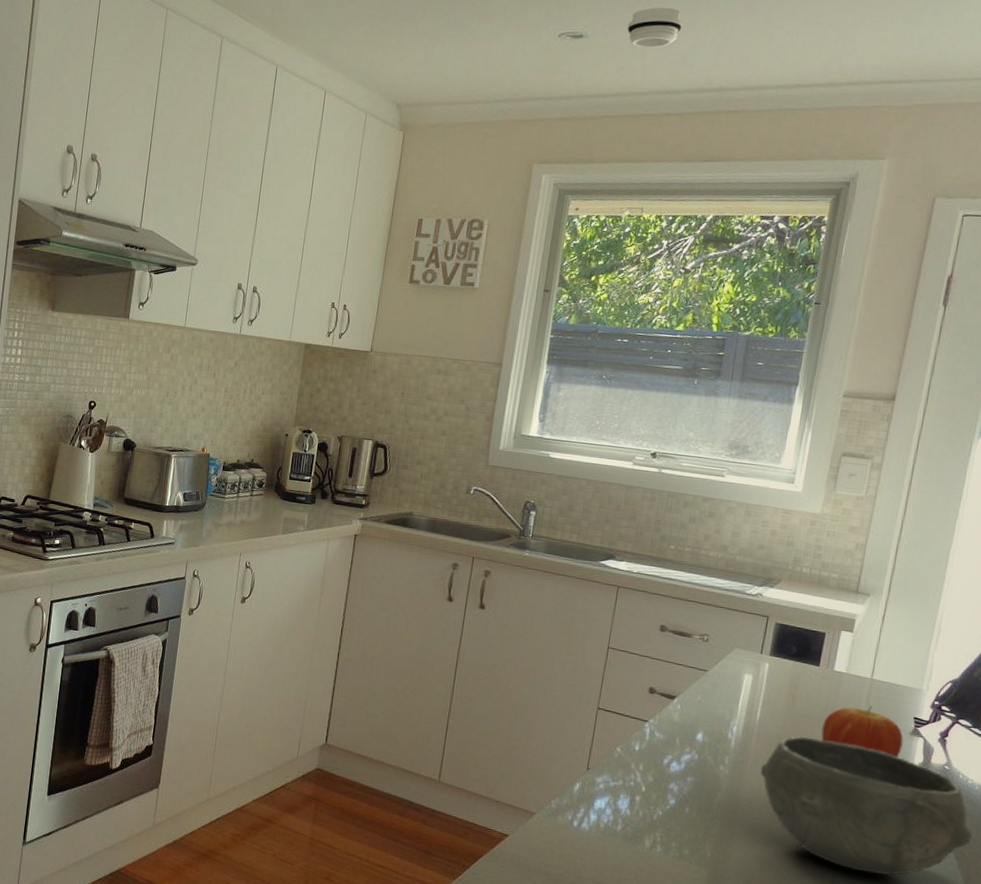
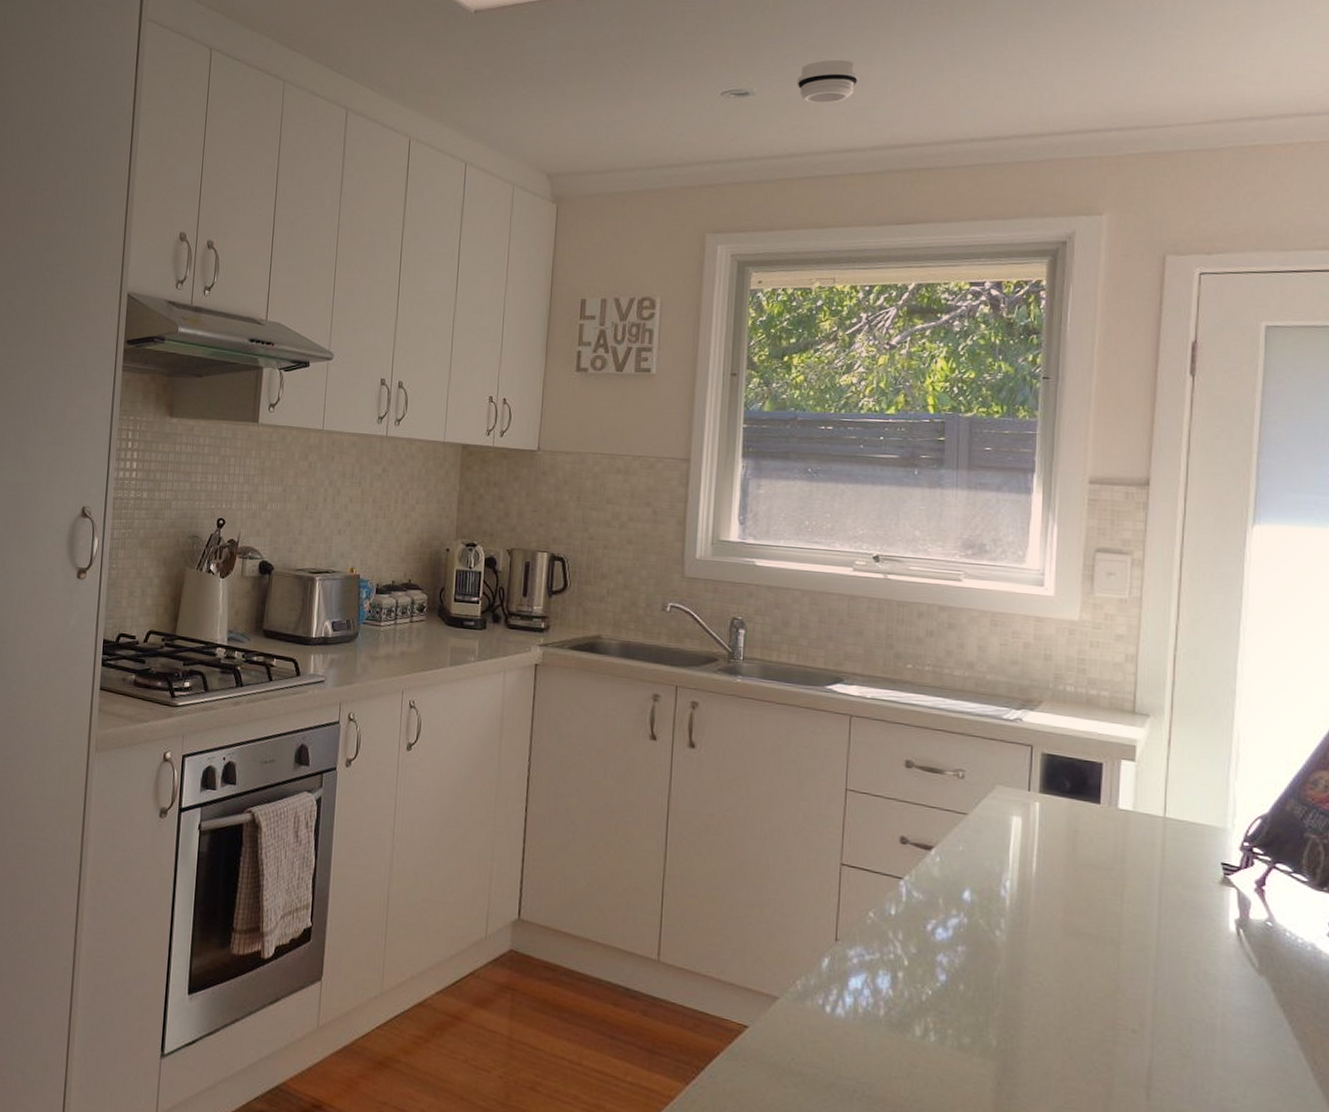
bowl: present [760,736,972,876] -> none [1044,891,1311,1063]
fruit: present [821,705,904,758] -> none [1111,850,1212,914]

